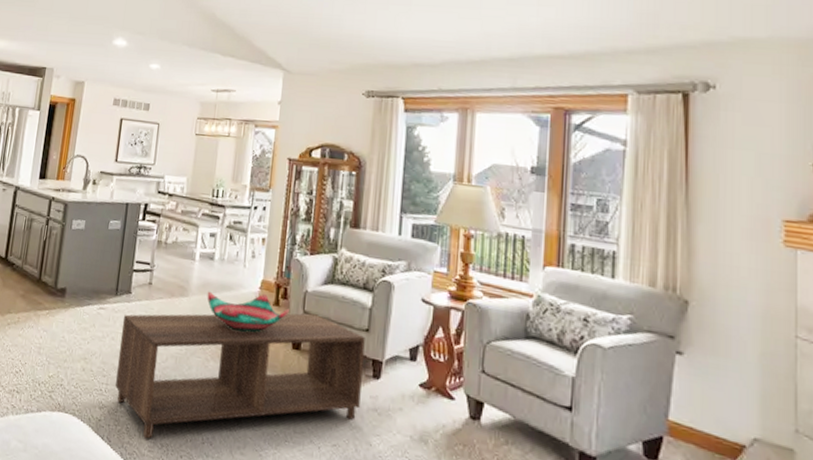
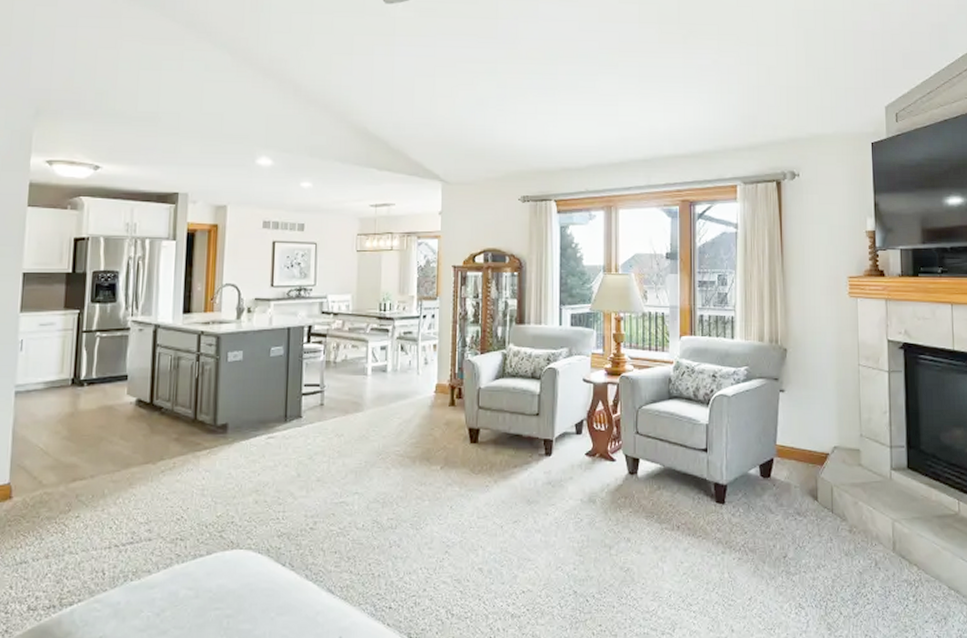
coffee table: present [115,313,365,439] -> none [293,408,536,556]
decorative bowl: present [207,291,289,333] -> none [382,397,465,435]

